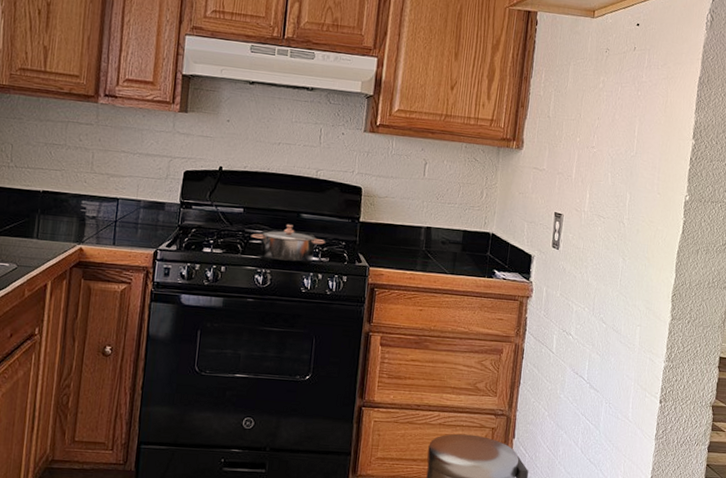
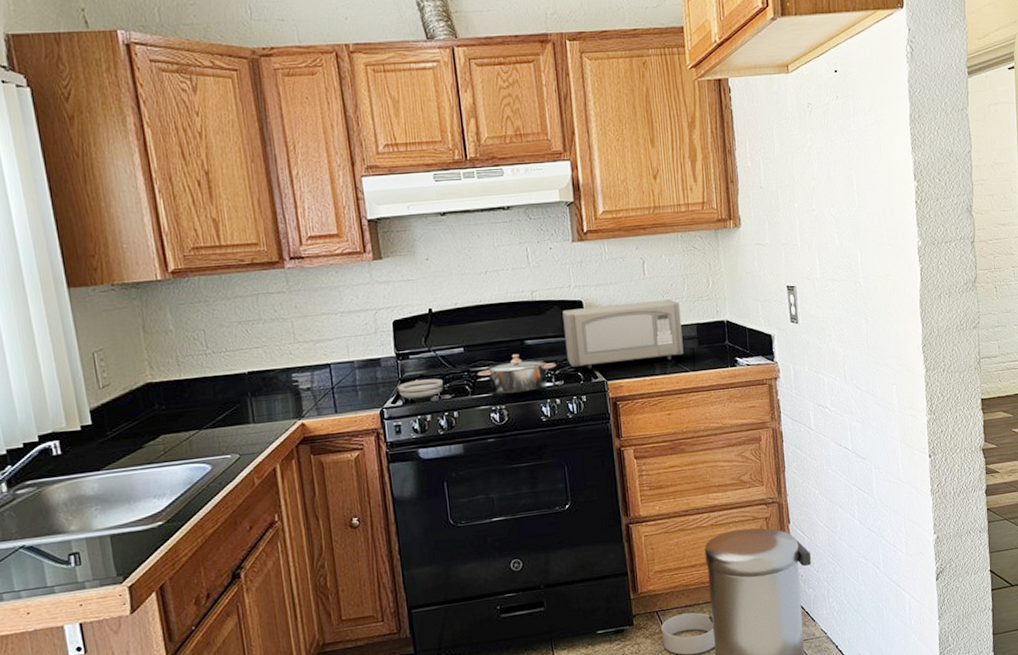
bowl: none [175,229,218,251] -> present [398,378,443,402]
microwave: none [336,193,452,259] -> present [562,299,684,370]

